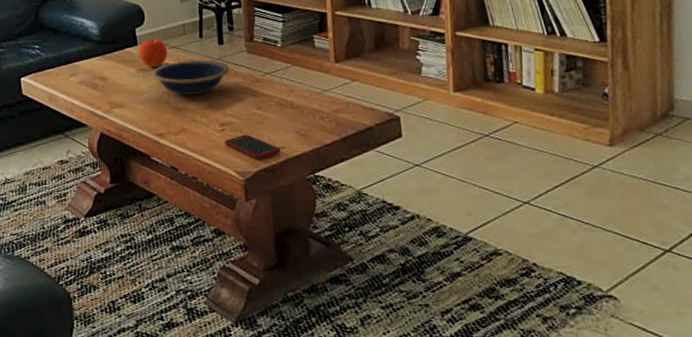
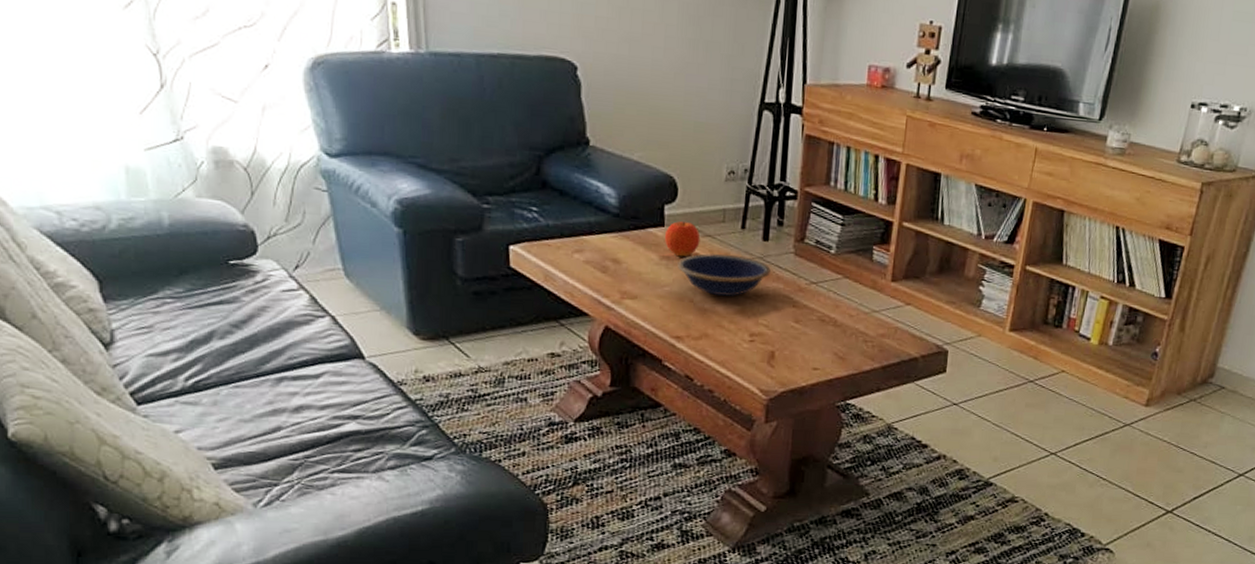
cell phone: present [225,134,281,159] -> none [752,349,813,378]

